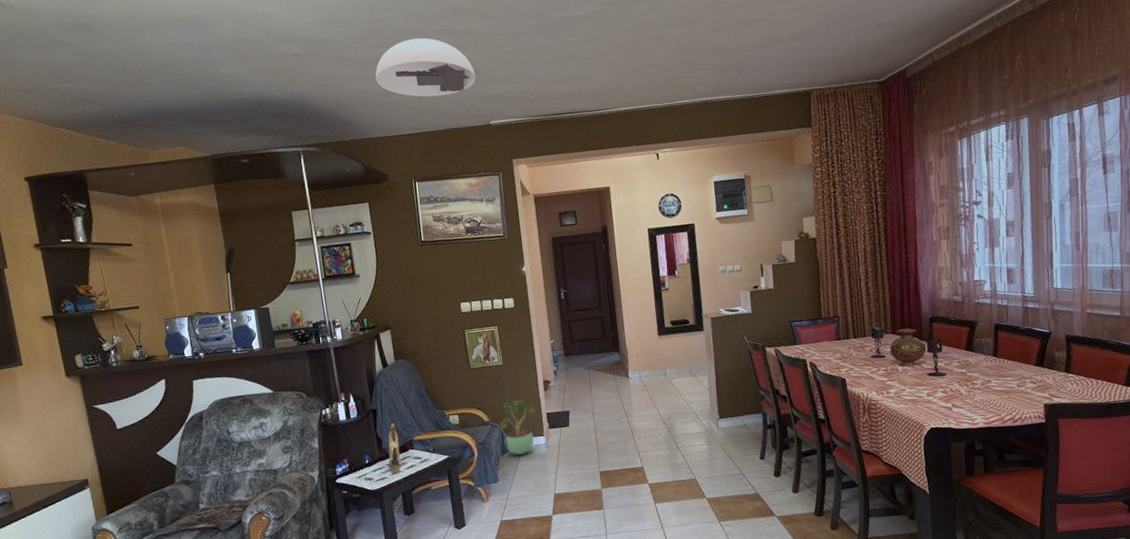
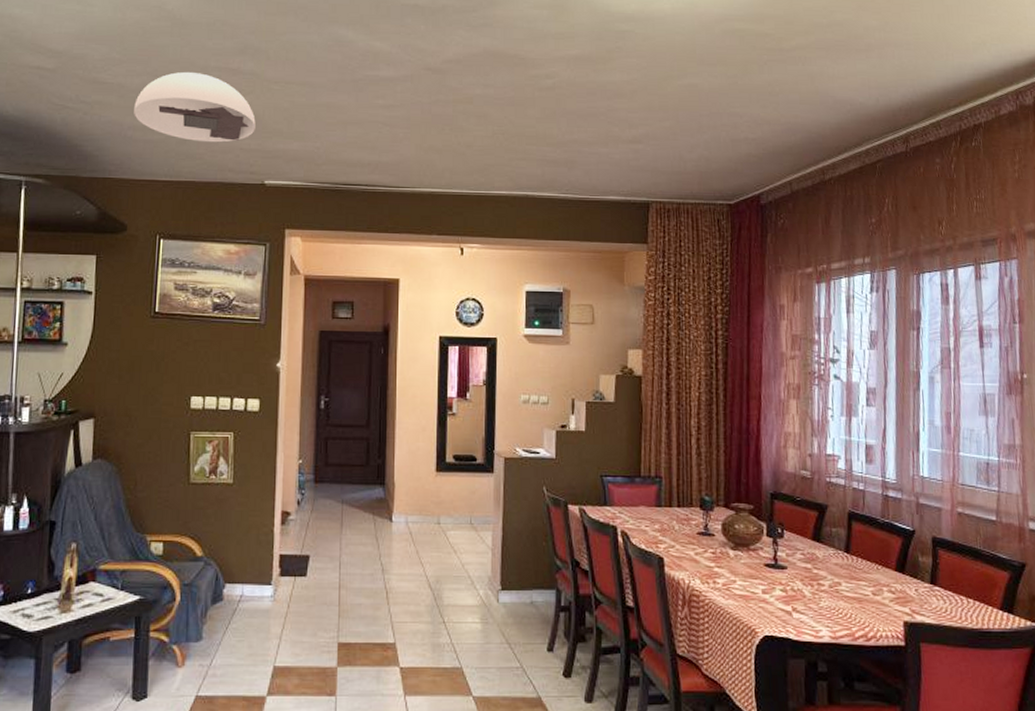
potted plant: present [499,398,536,455] -> none [215,530,267,606]

